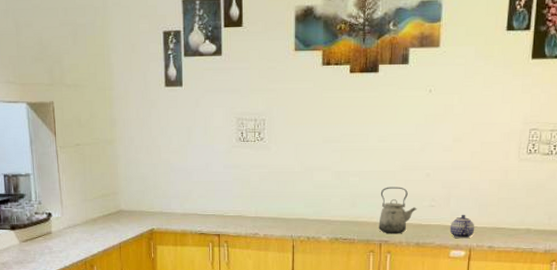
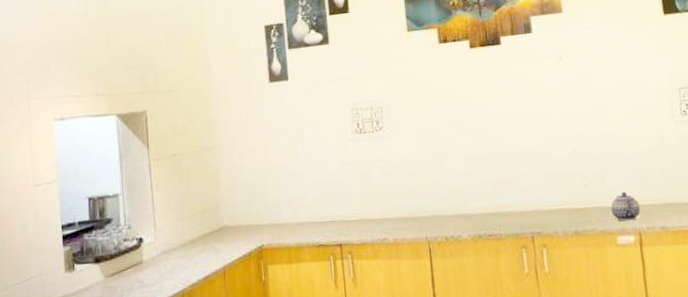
kettle: present [378,187,418,234] -> none [523,167,570,224]

